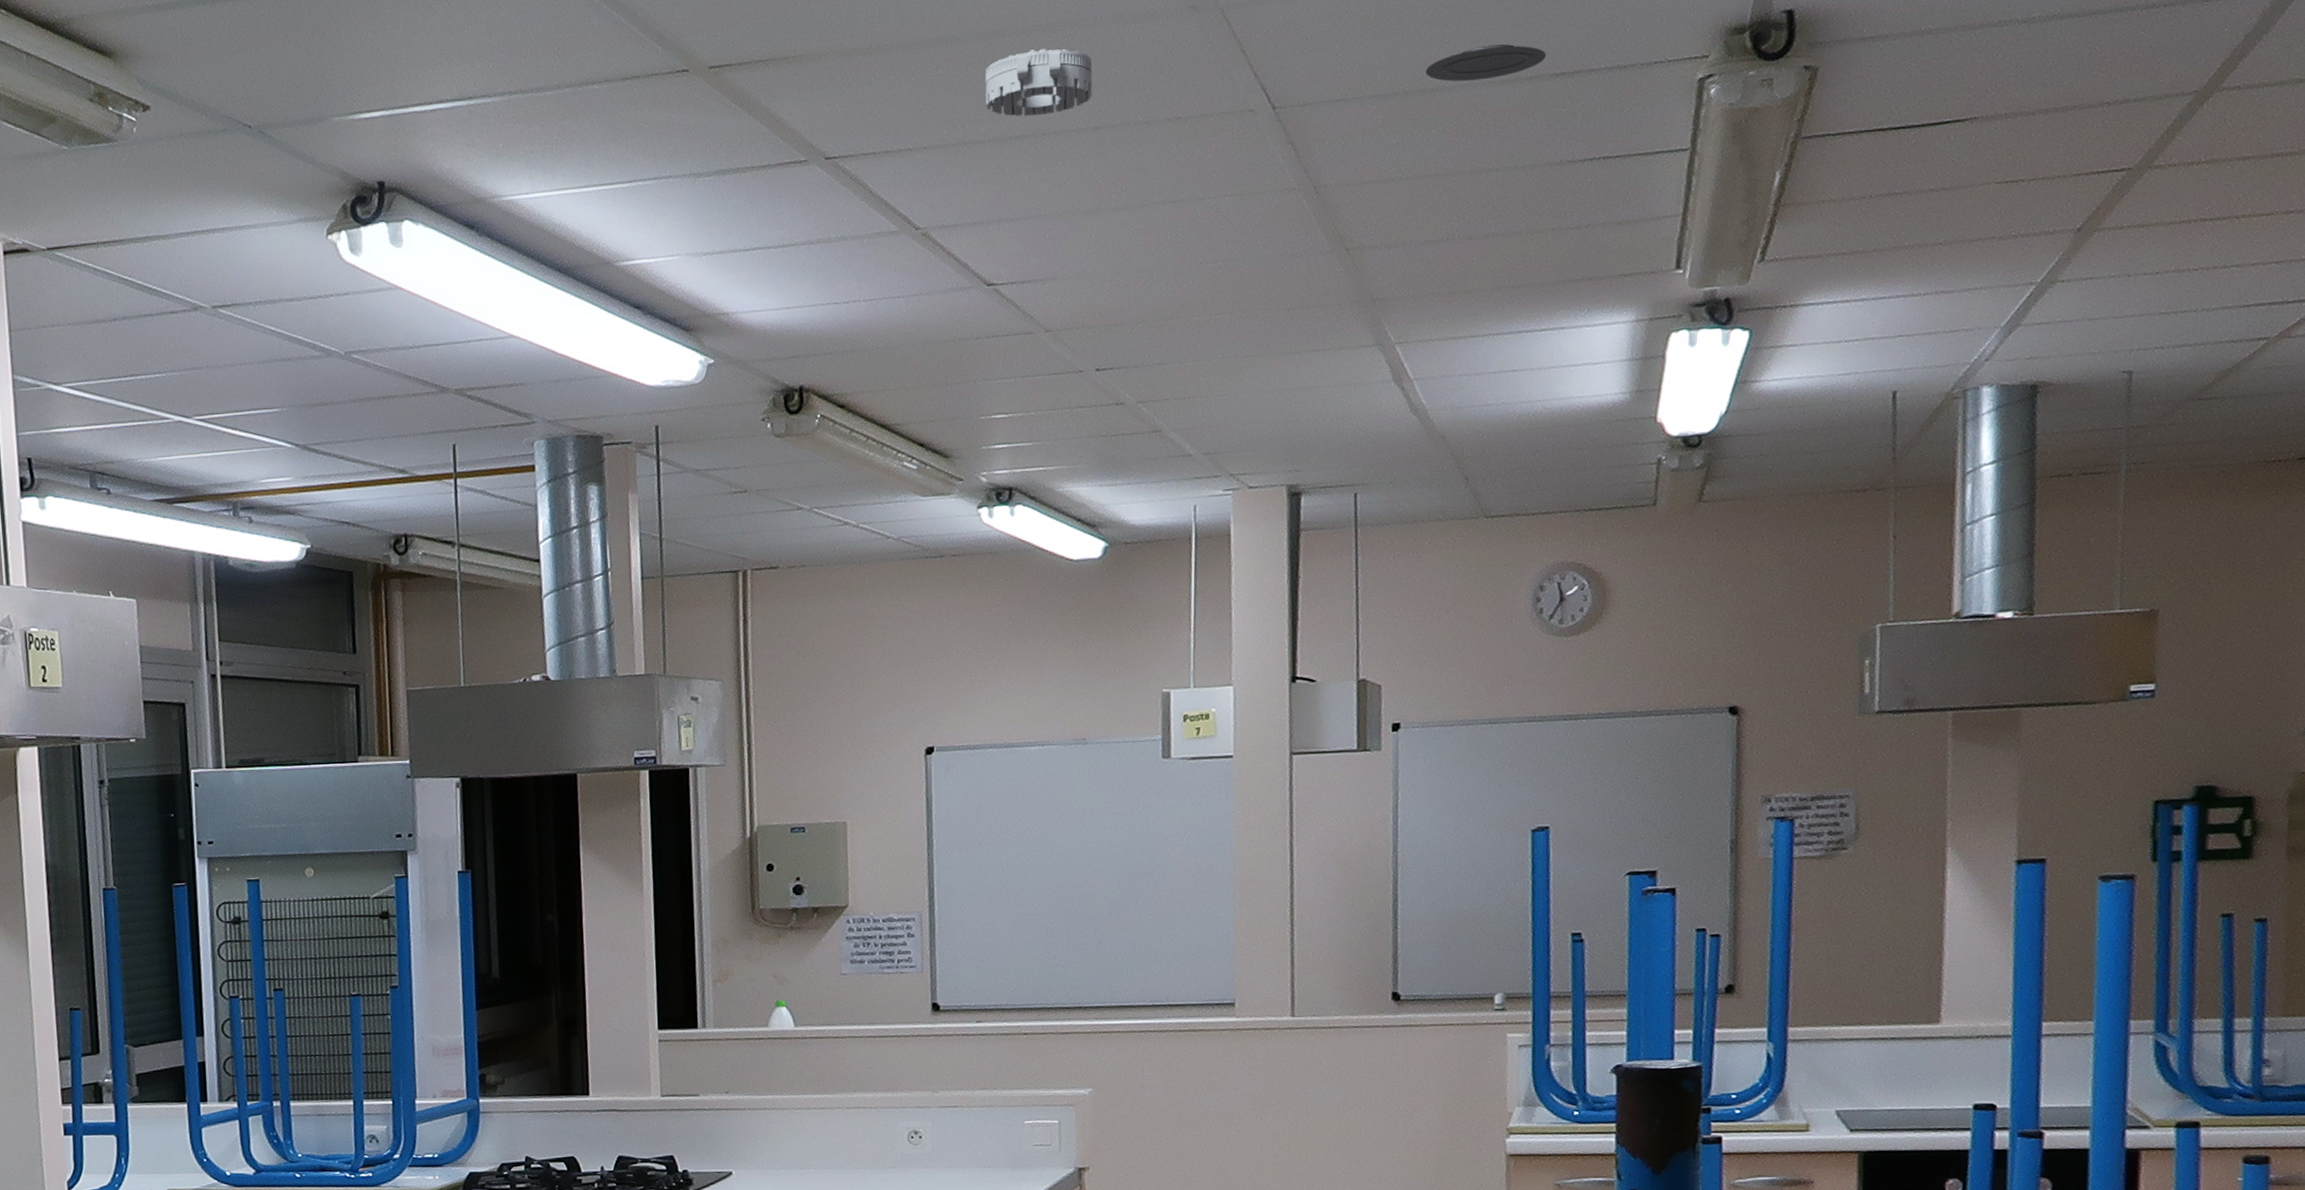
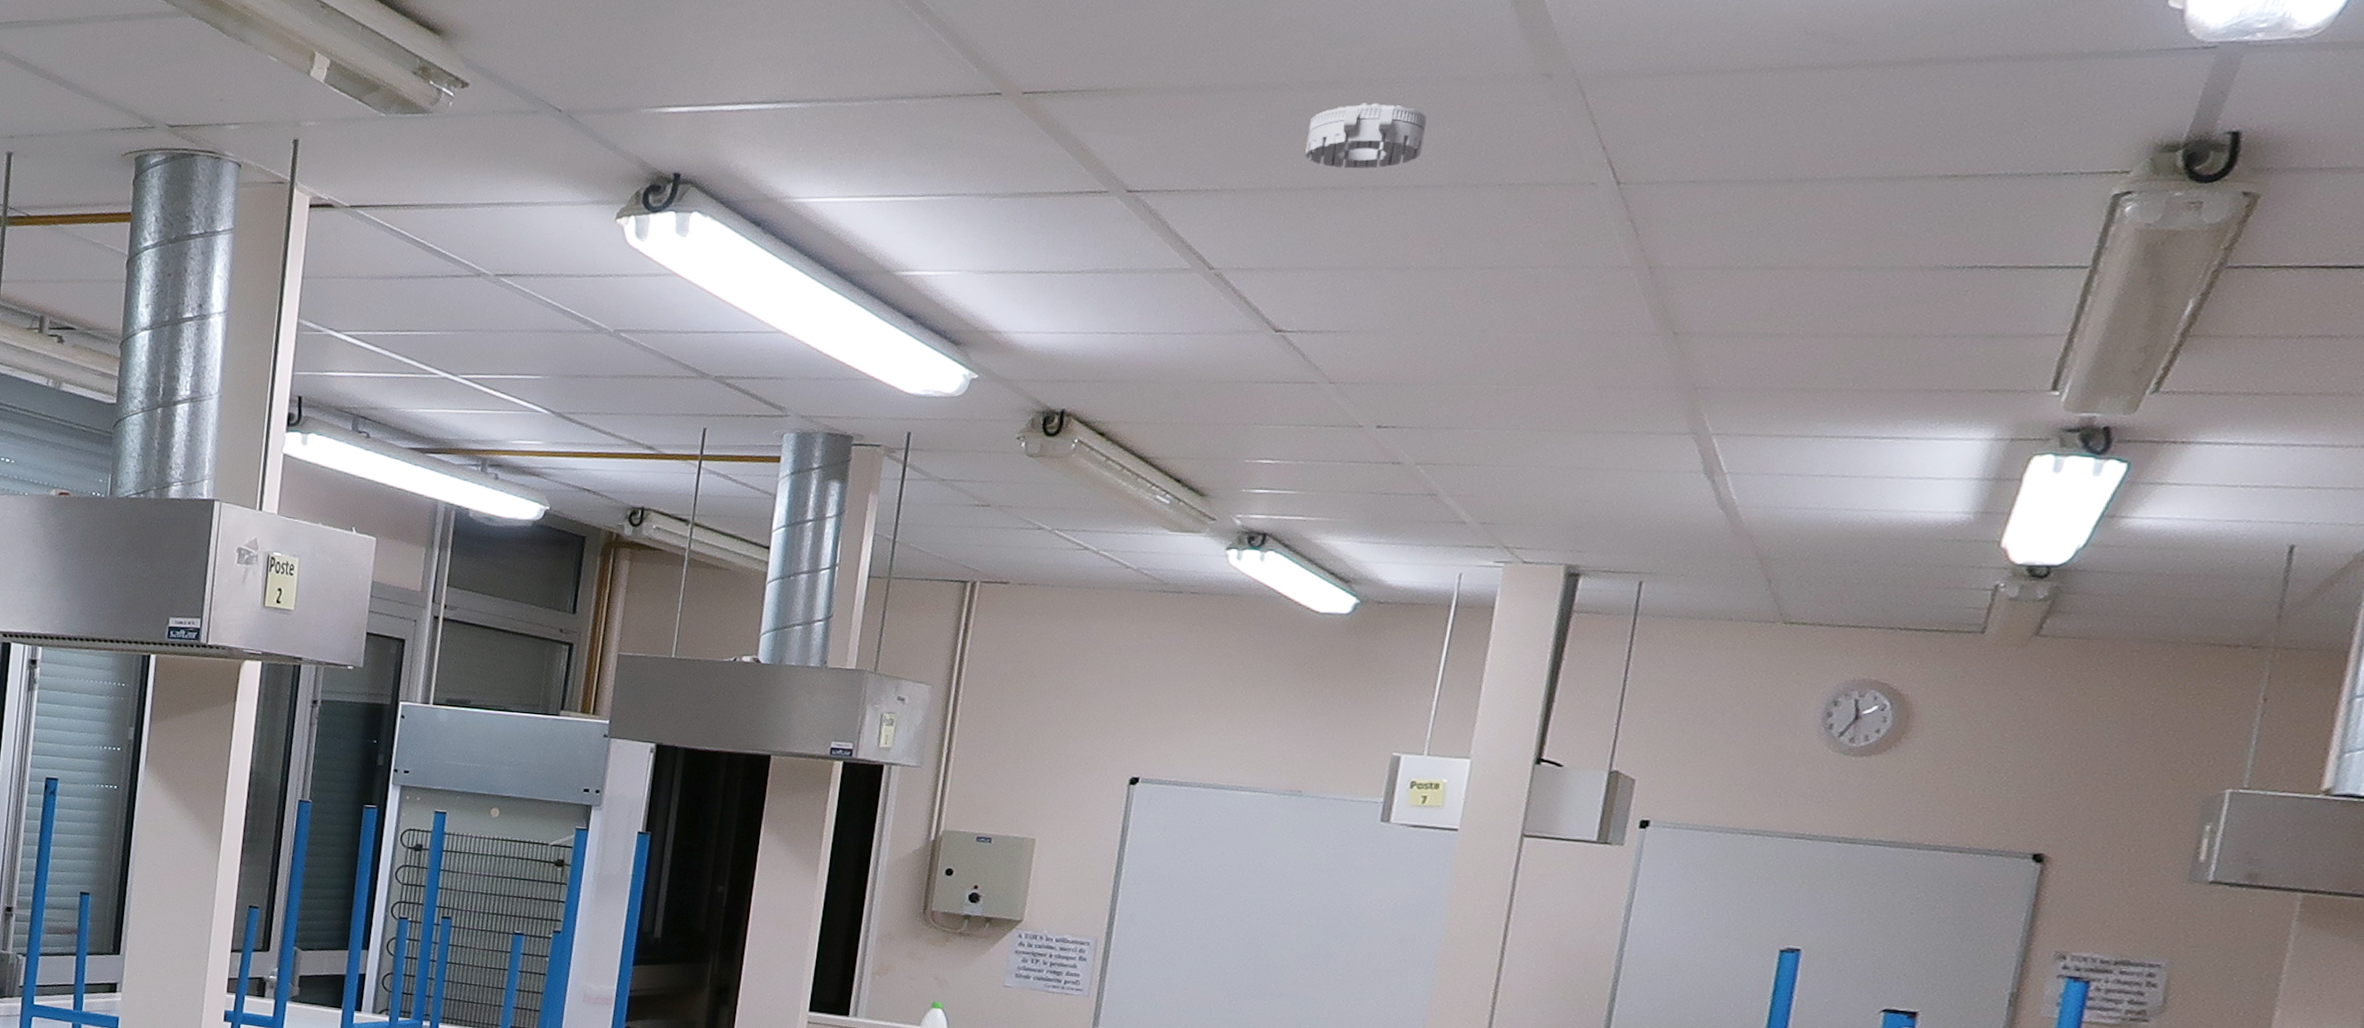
recessed light: present [1425,44,1547,82] -> none [1795,139,1939,175]

